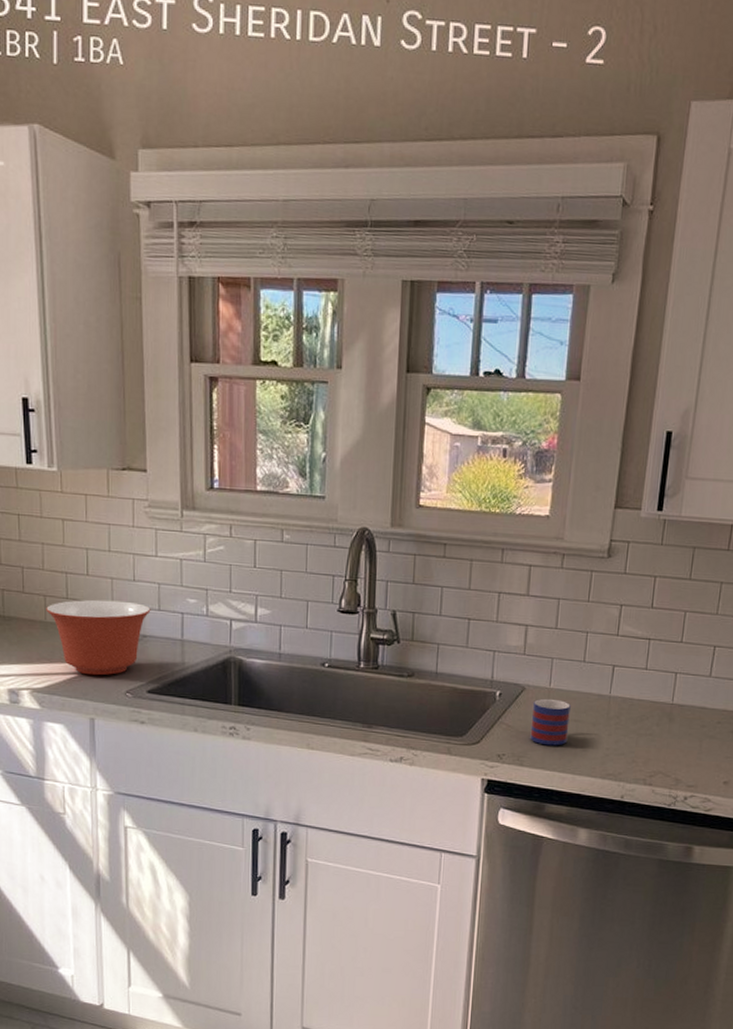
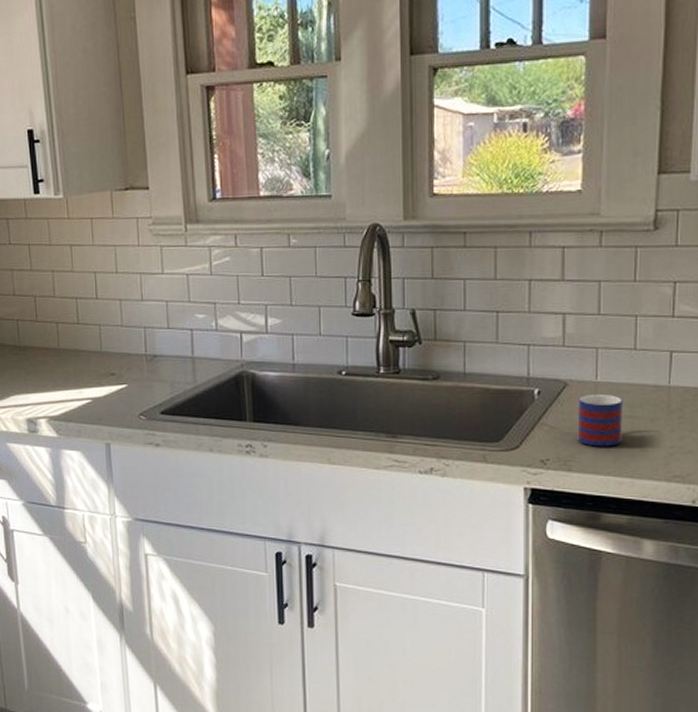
mixing bowl: present [46,599,151,676] -> none [59,322,160,400]

